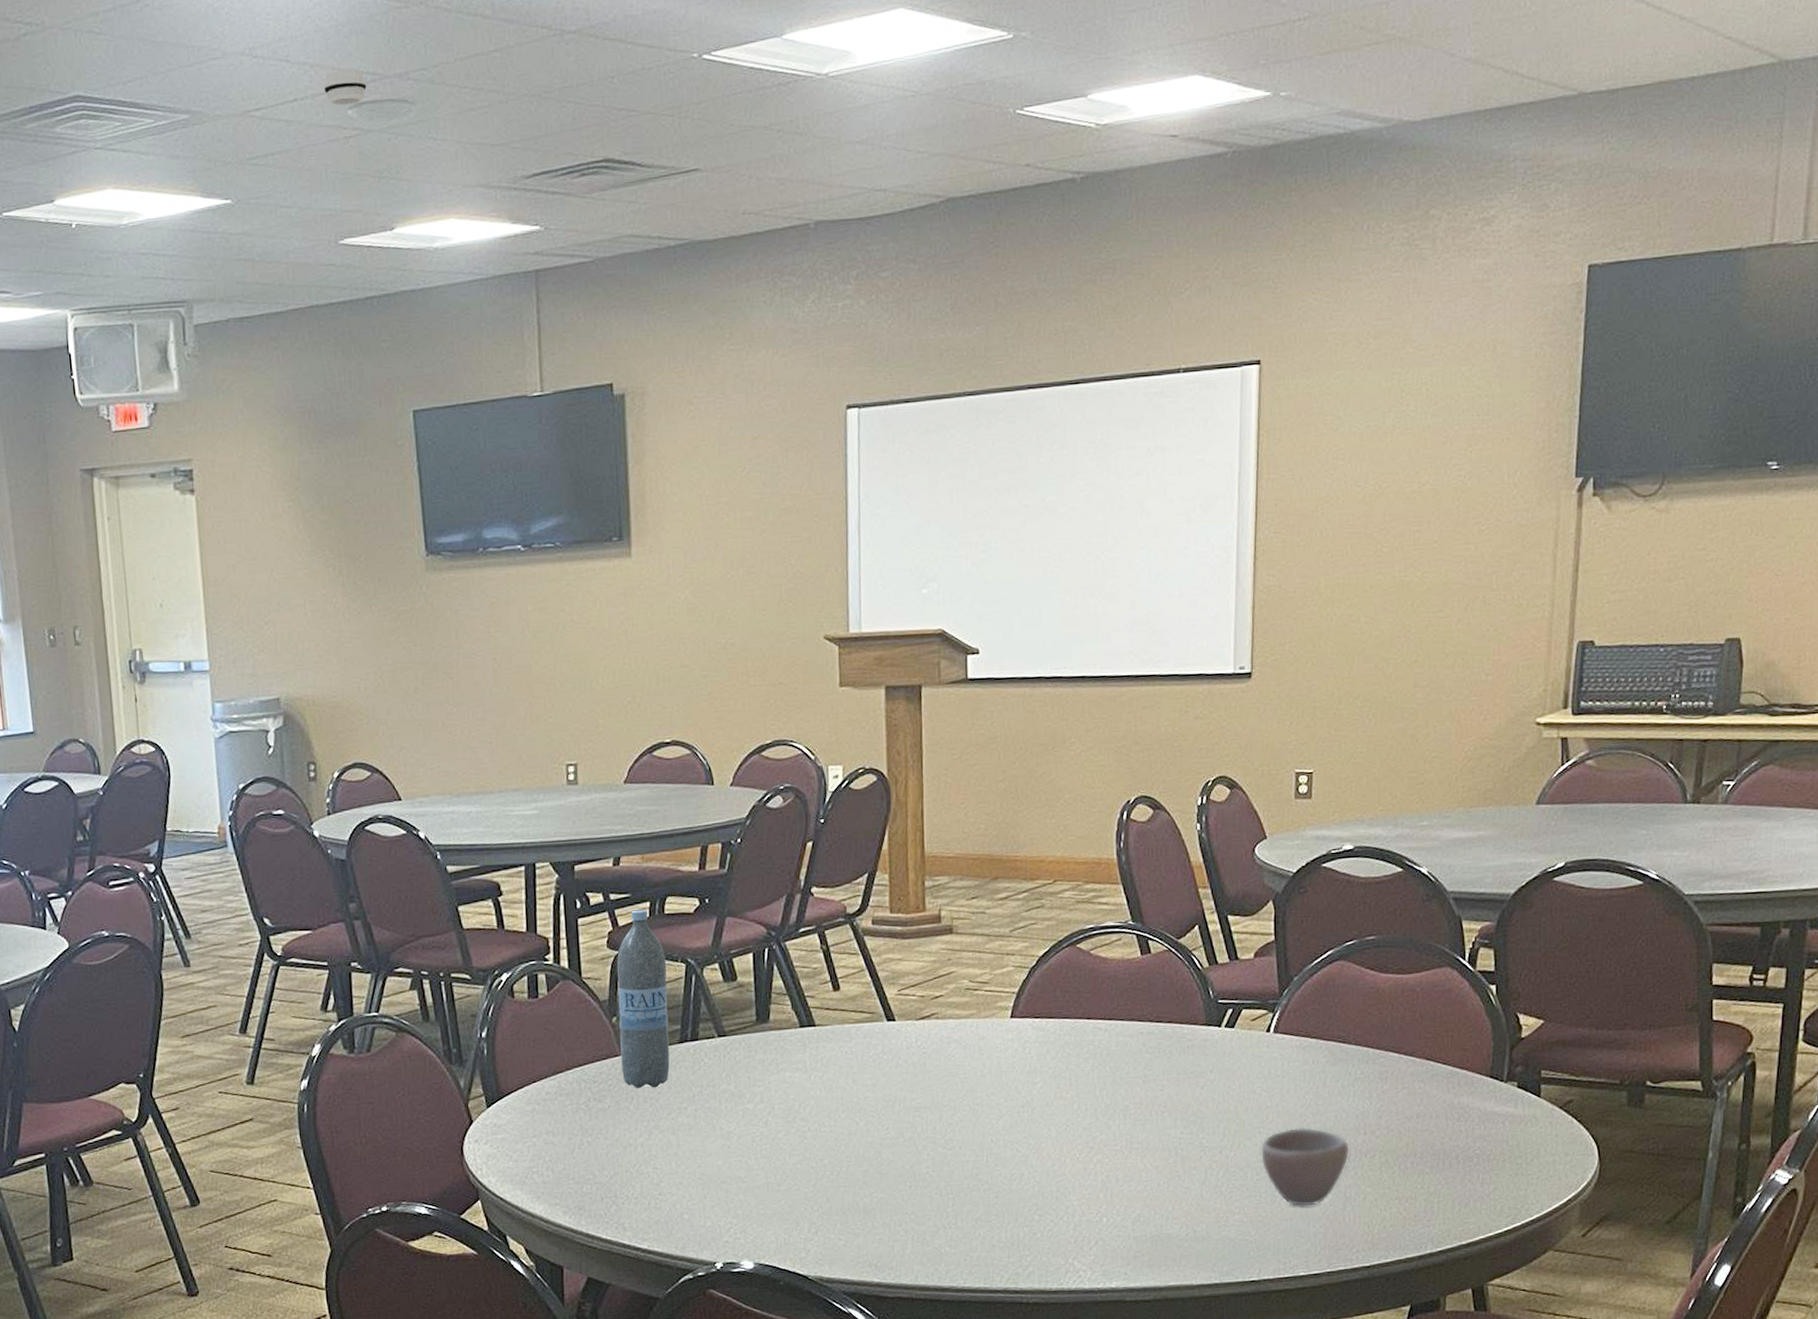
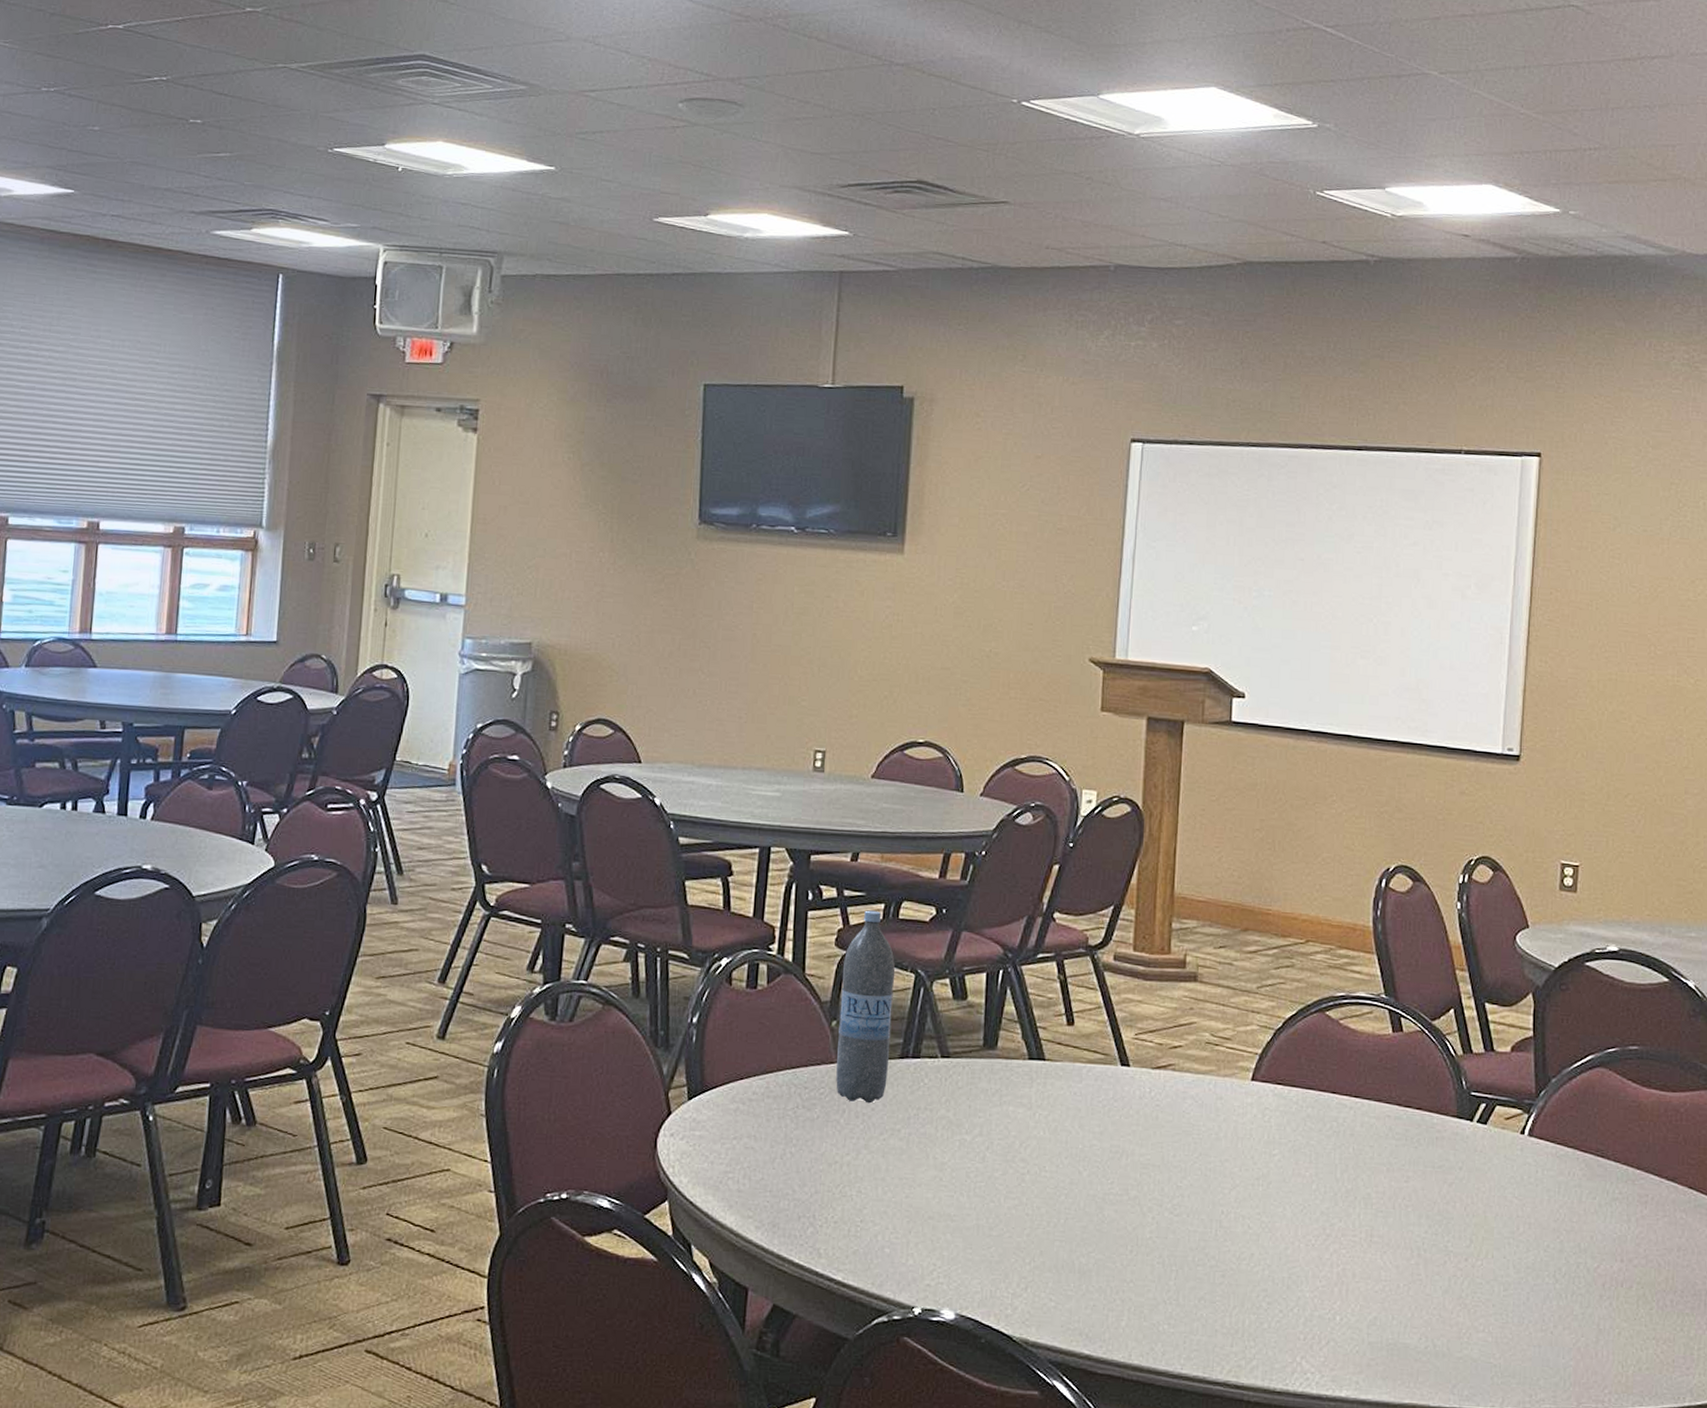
smoke detector: present [323,69,368,106] -> none [658,67,701,99]
cup: present [1261,1127,1350,1207] -> none [1509,1243,1605,1334]

